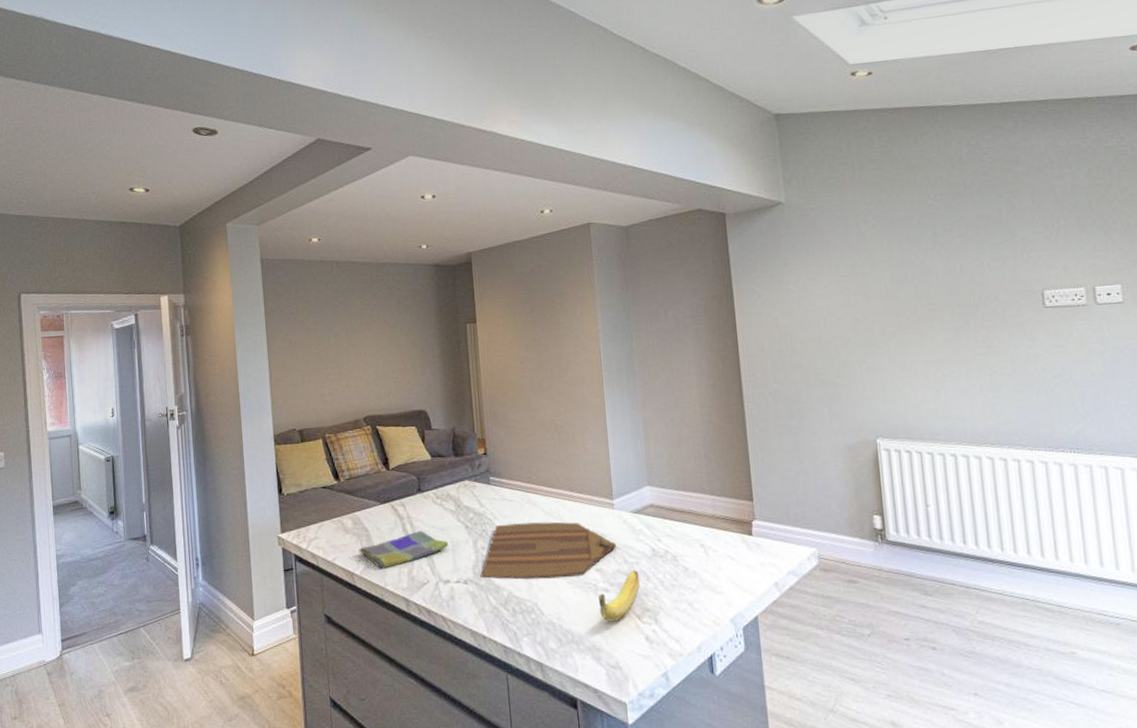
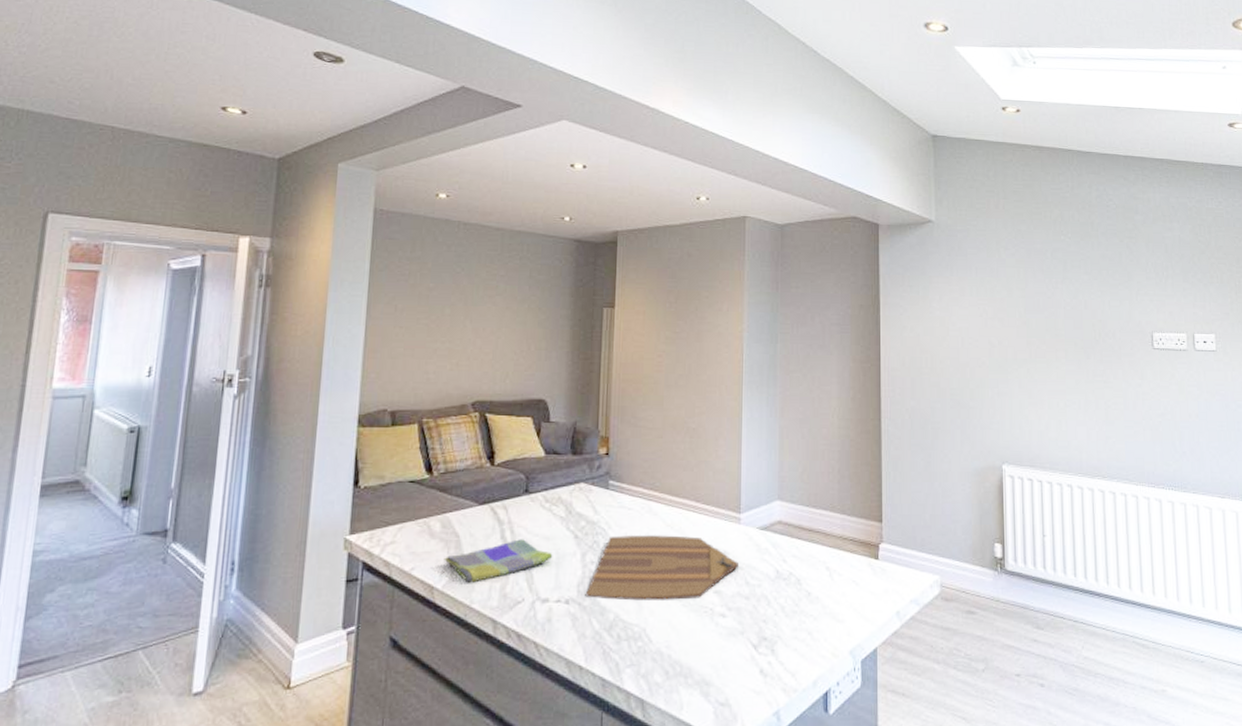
banana: present [599,570,640,622] -> none [714,593,759,652]

